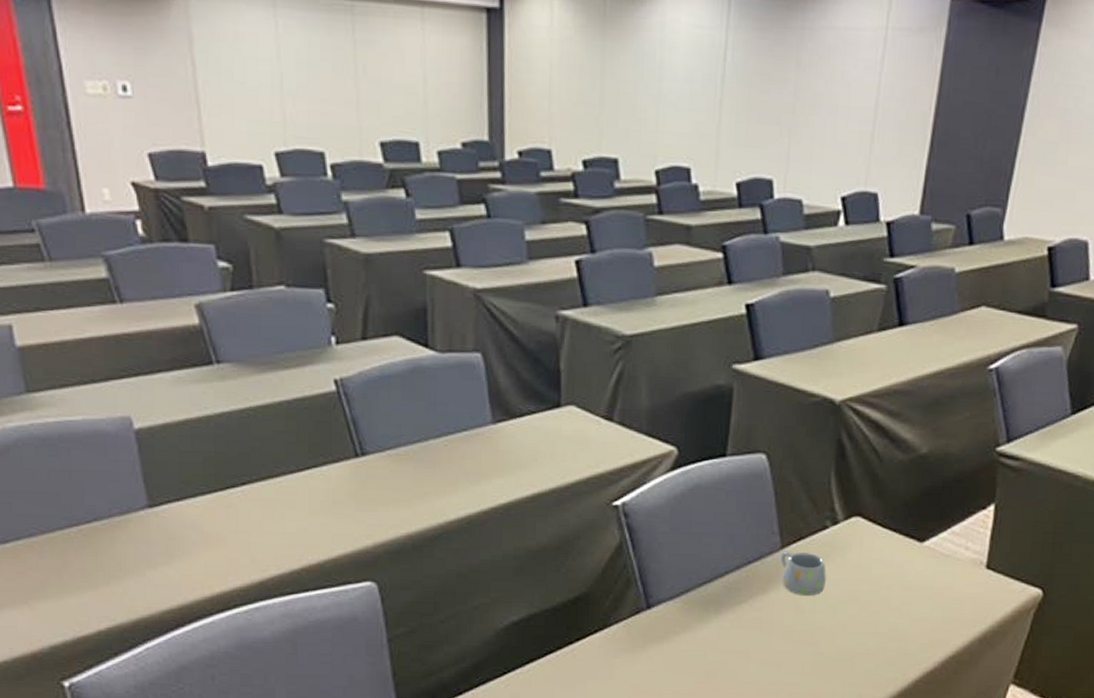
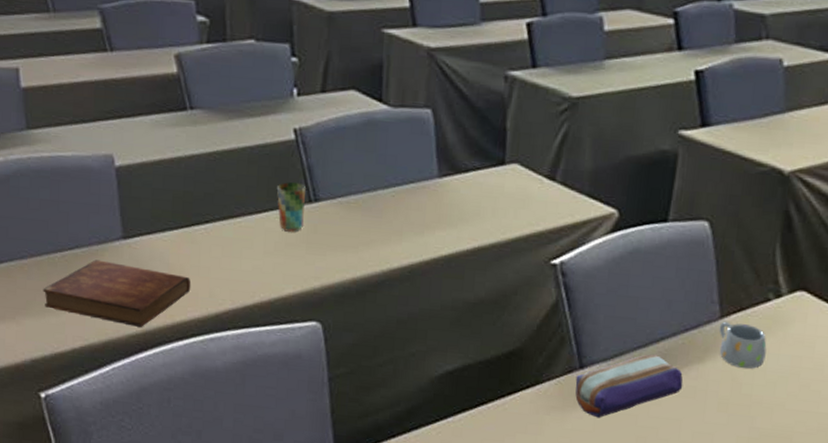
bible: none [58,532,230,602] -> present [43,259,191,327]
cup: none [320,437,351,489] -> present [277,182,305,232]
pencil case: none [643,589,749,657] -> present [575,354,684,419]

